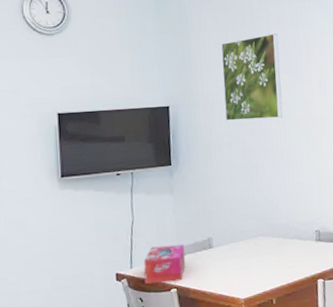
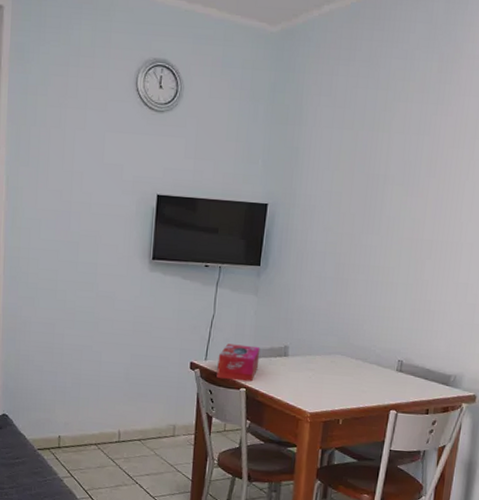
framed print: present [221,33,283,121] -> none [324,138,399,235]

